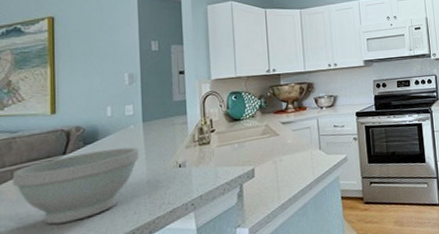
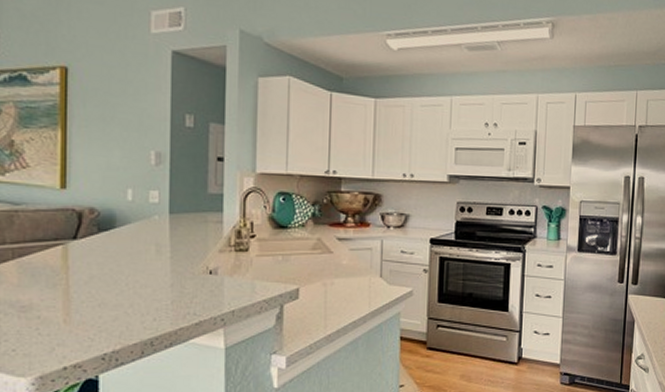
bowl: present [12,147,139,225] -> none [14,240,163,319]

